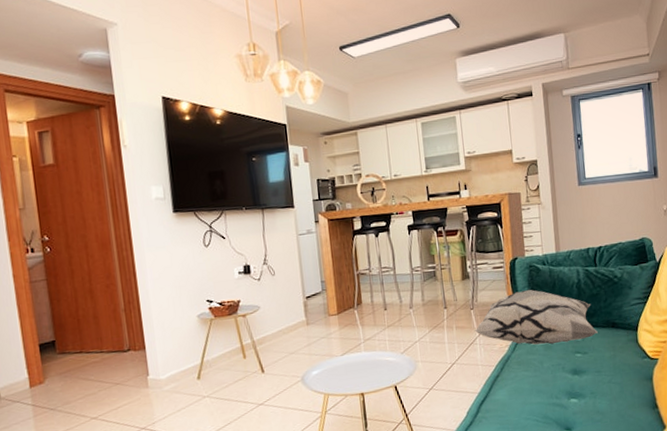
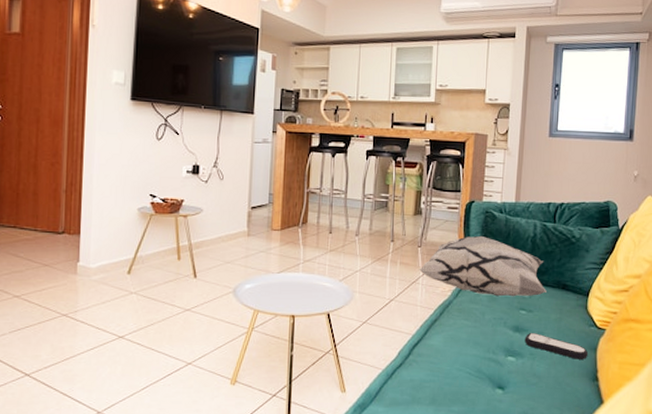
remote control: none [583,372,645,391] -> present [524,333,588,359]

